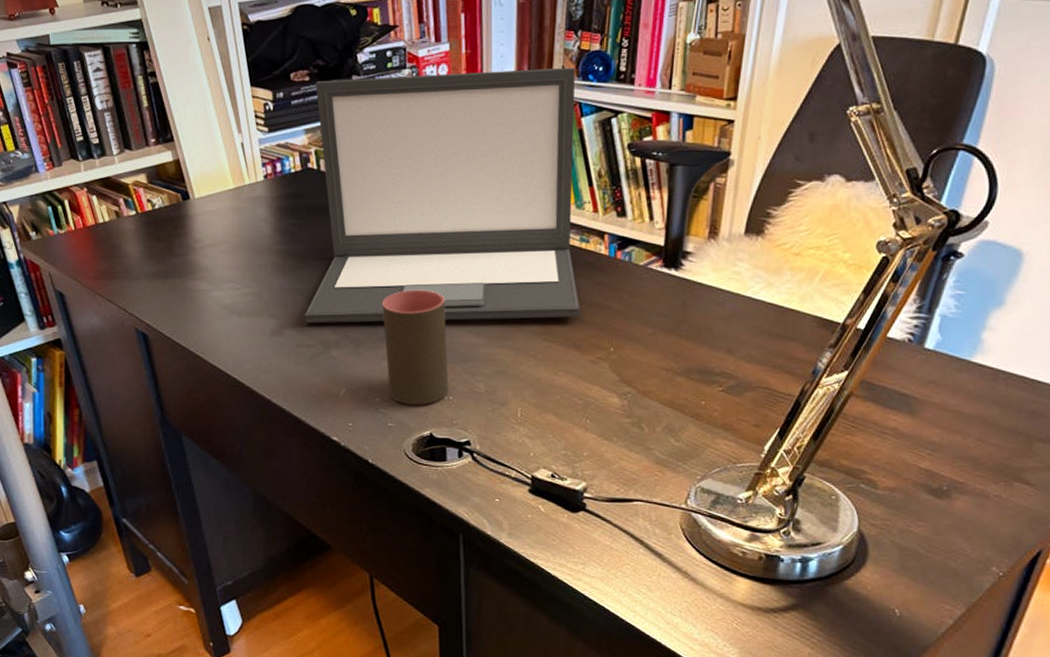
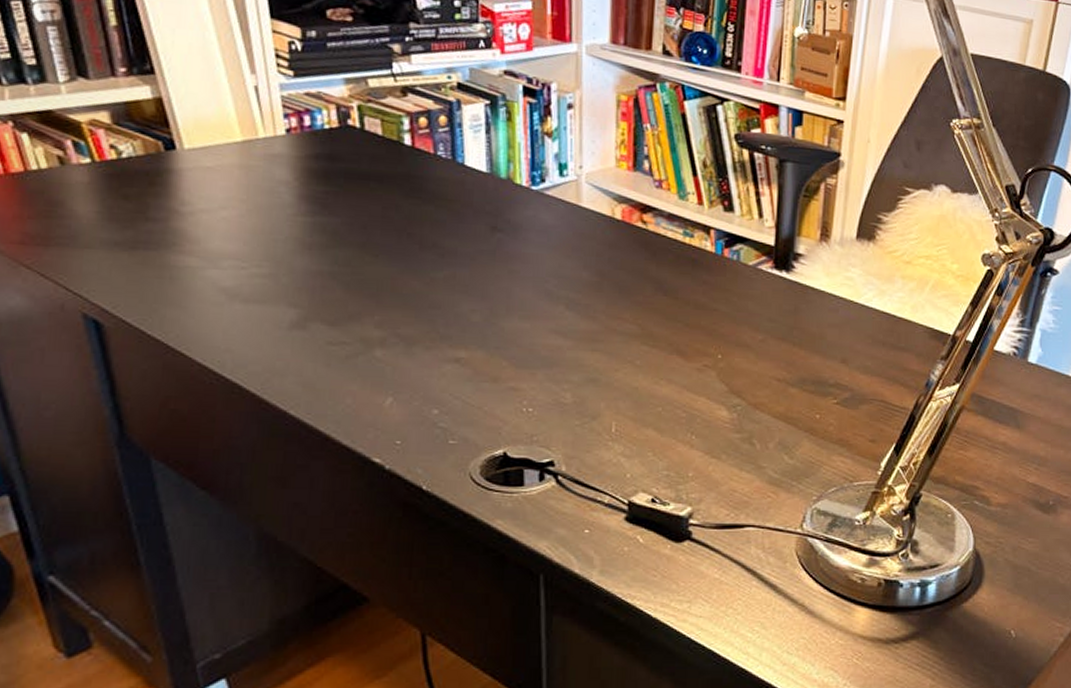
laptop: present [304,67,580,324] -> none [338,23,684,320]
cup: present [382,289,449,405] -> none [443,279,528,418]

